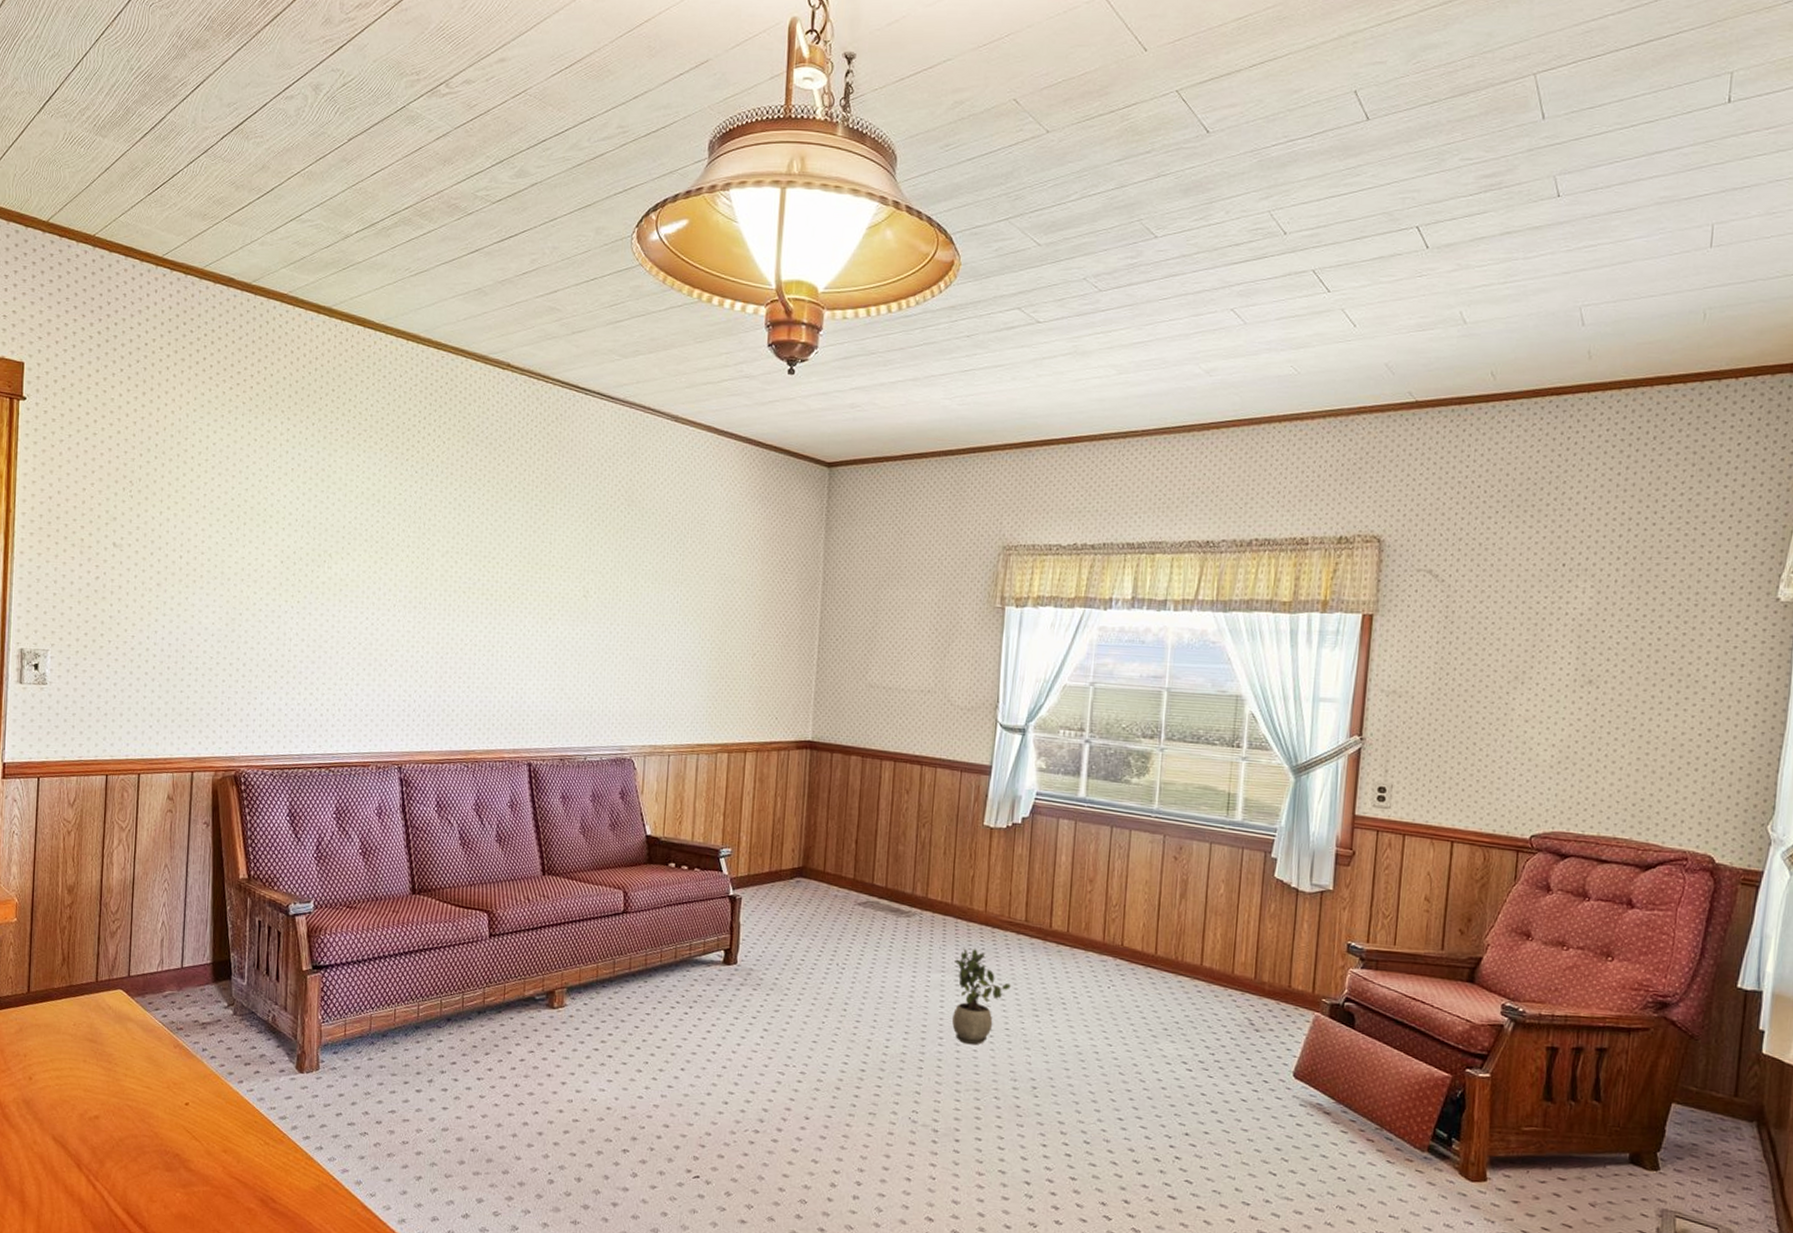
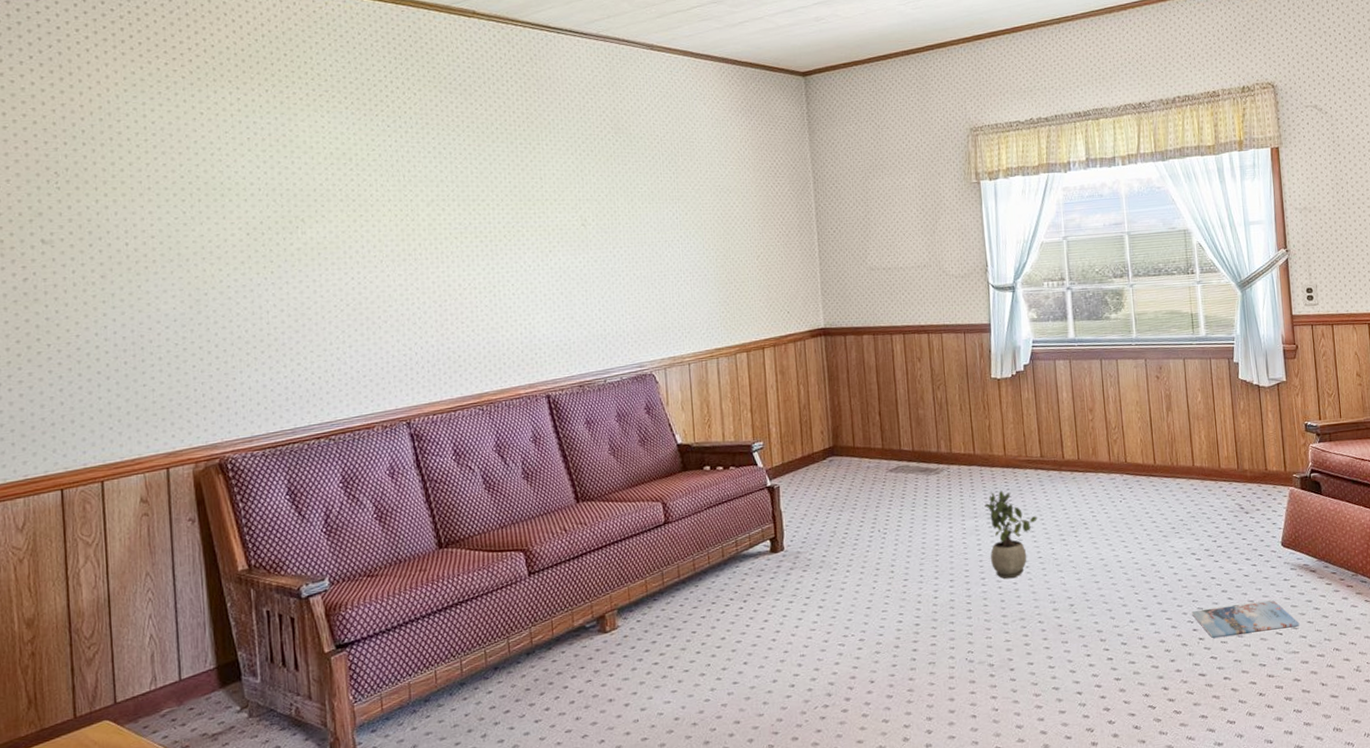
magazine: none [1171,1125,1300,1171] -> present [1192,600,1300,638]

